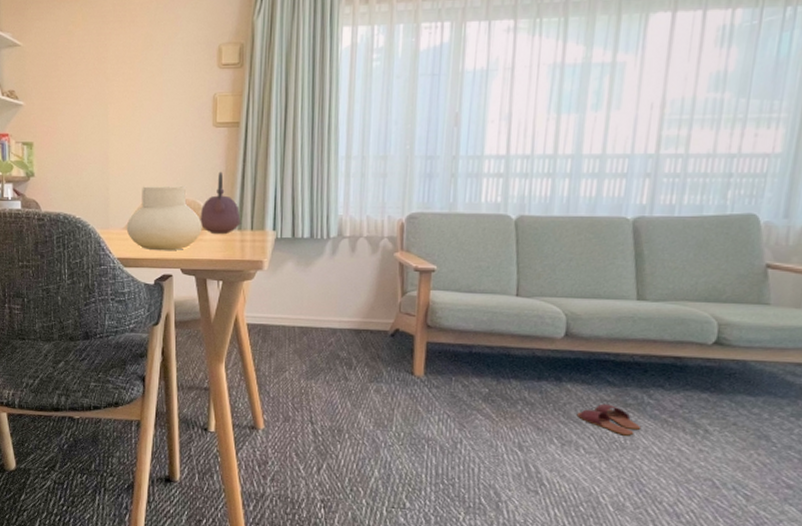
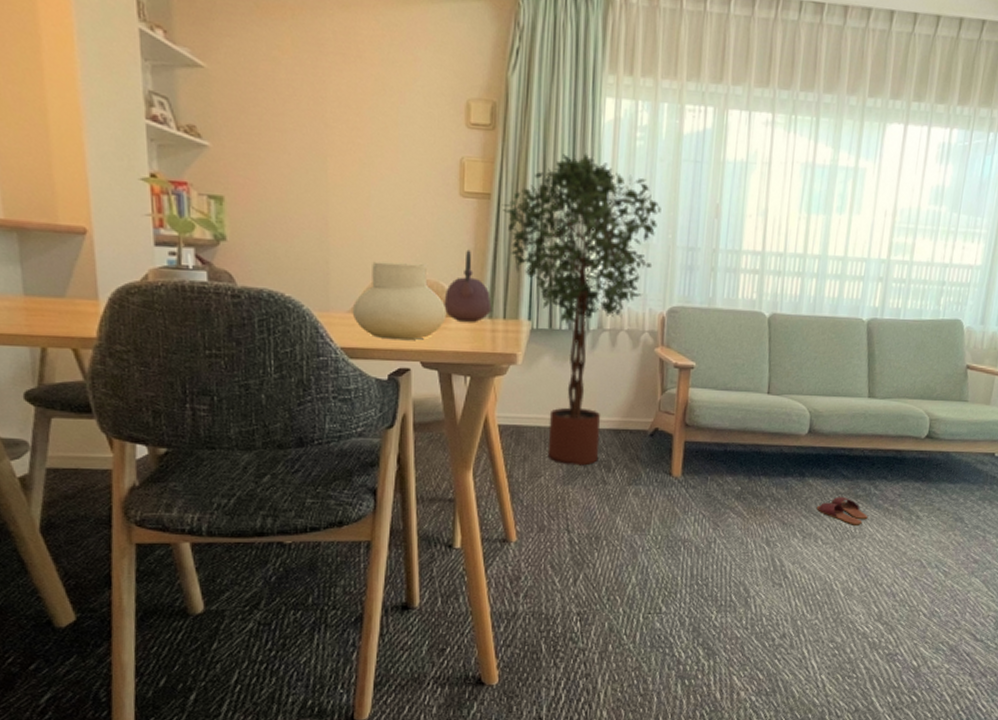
potted tree: none [249,78,399,363] -> present [501,153,661,466]

